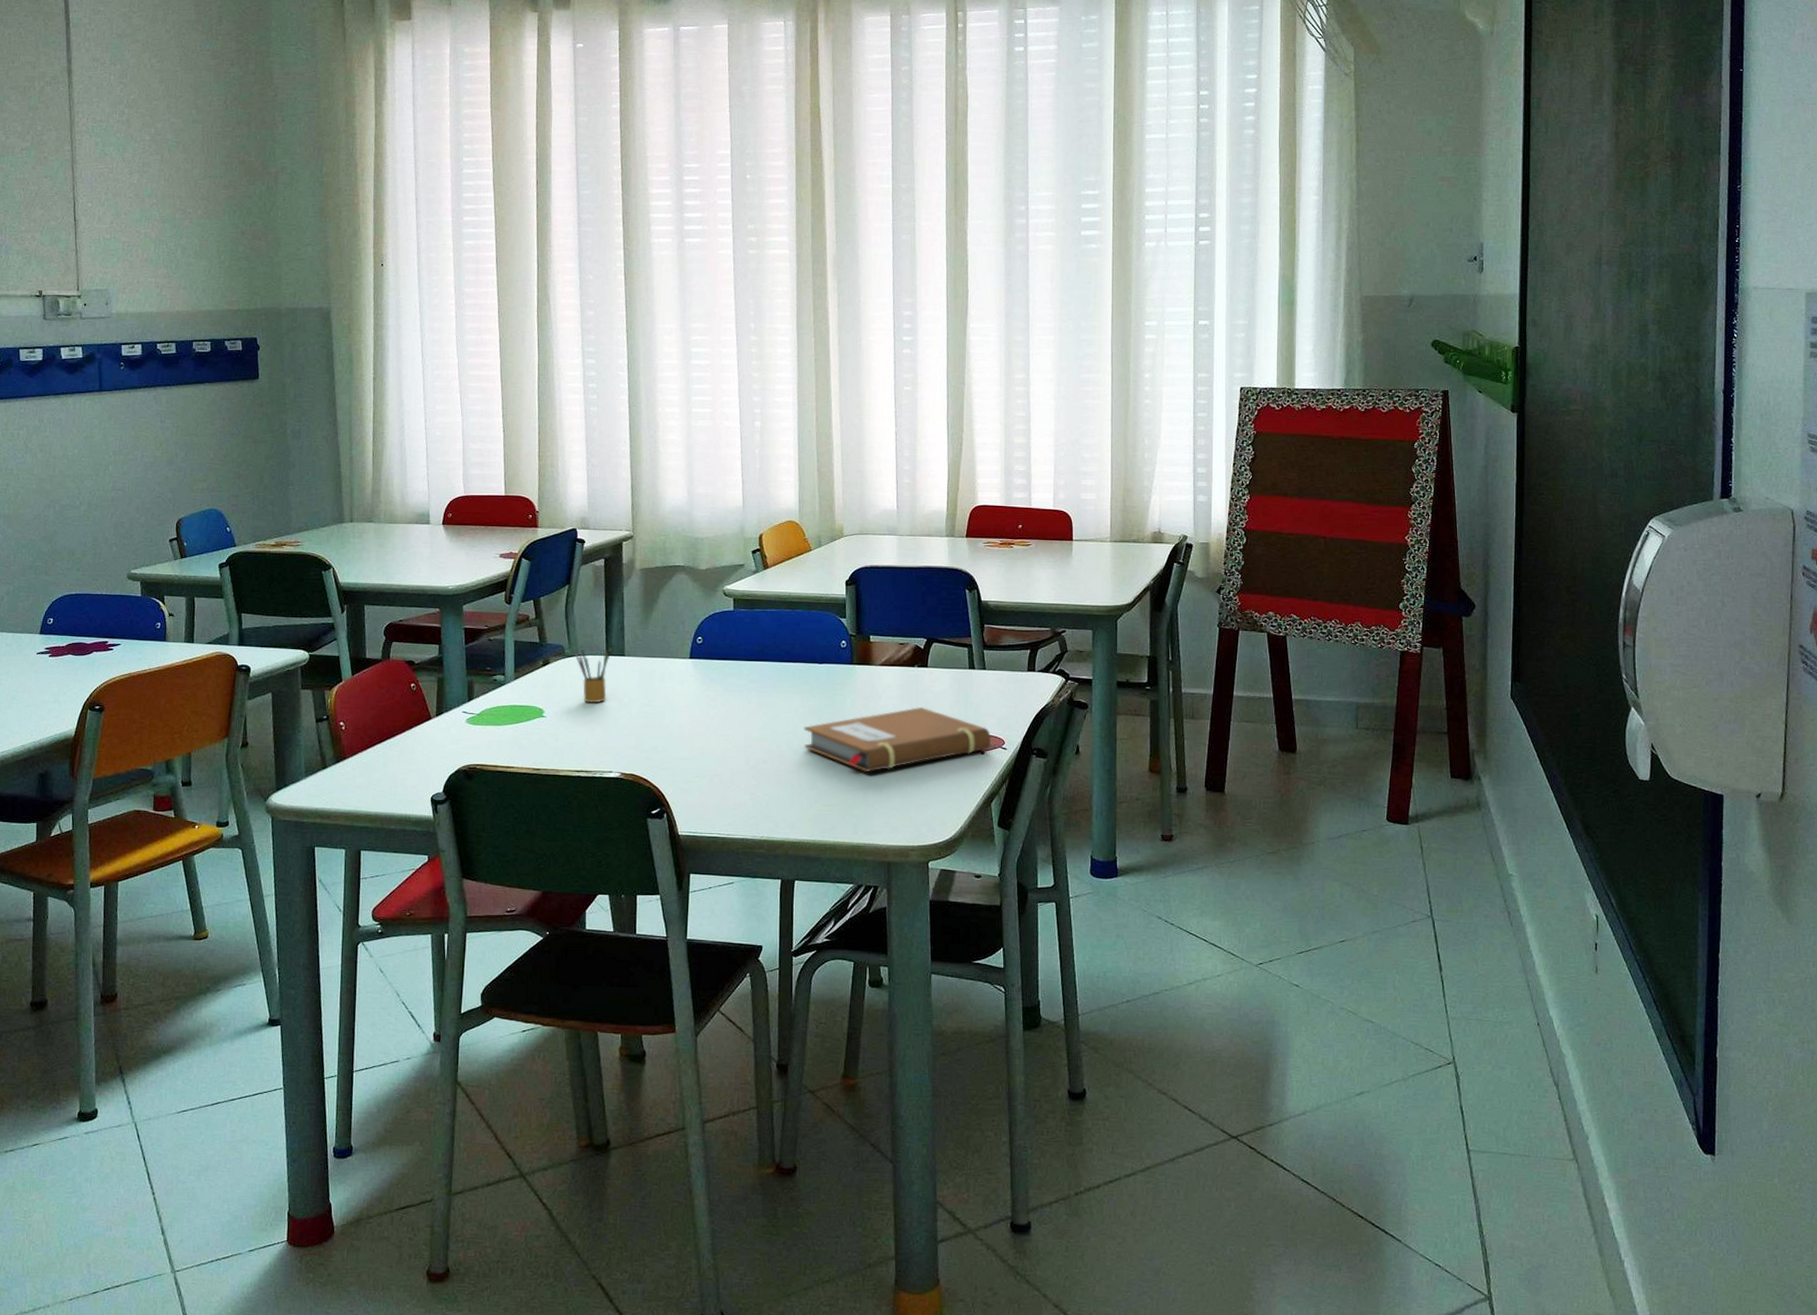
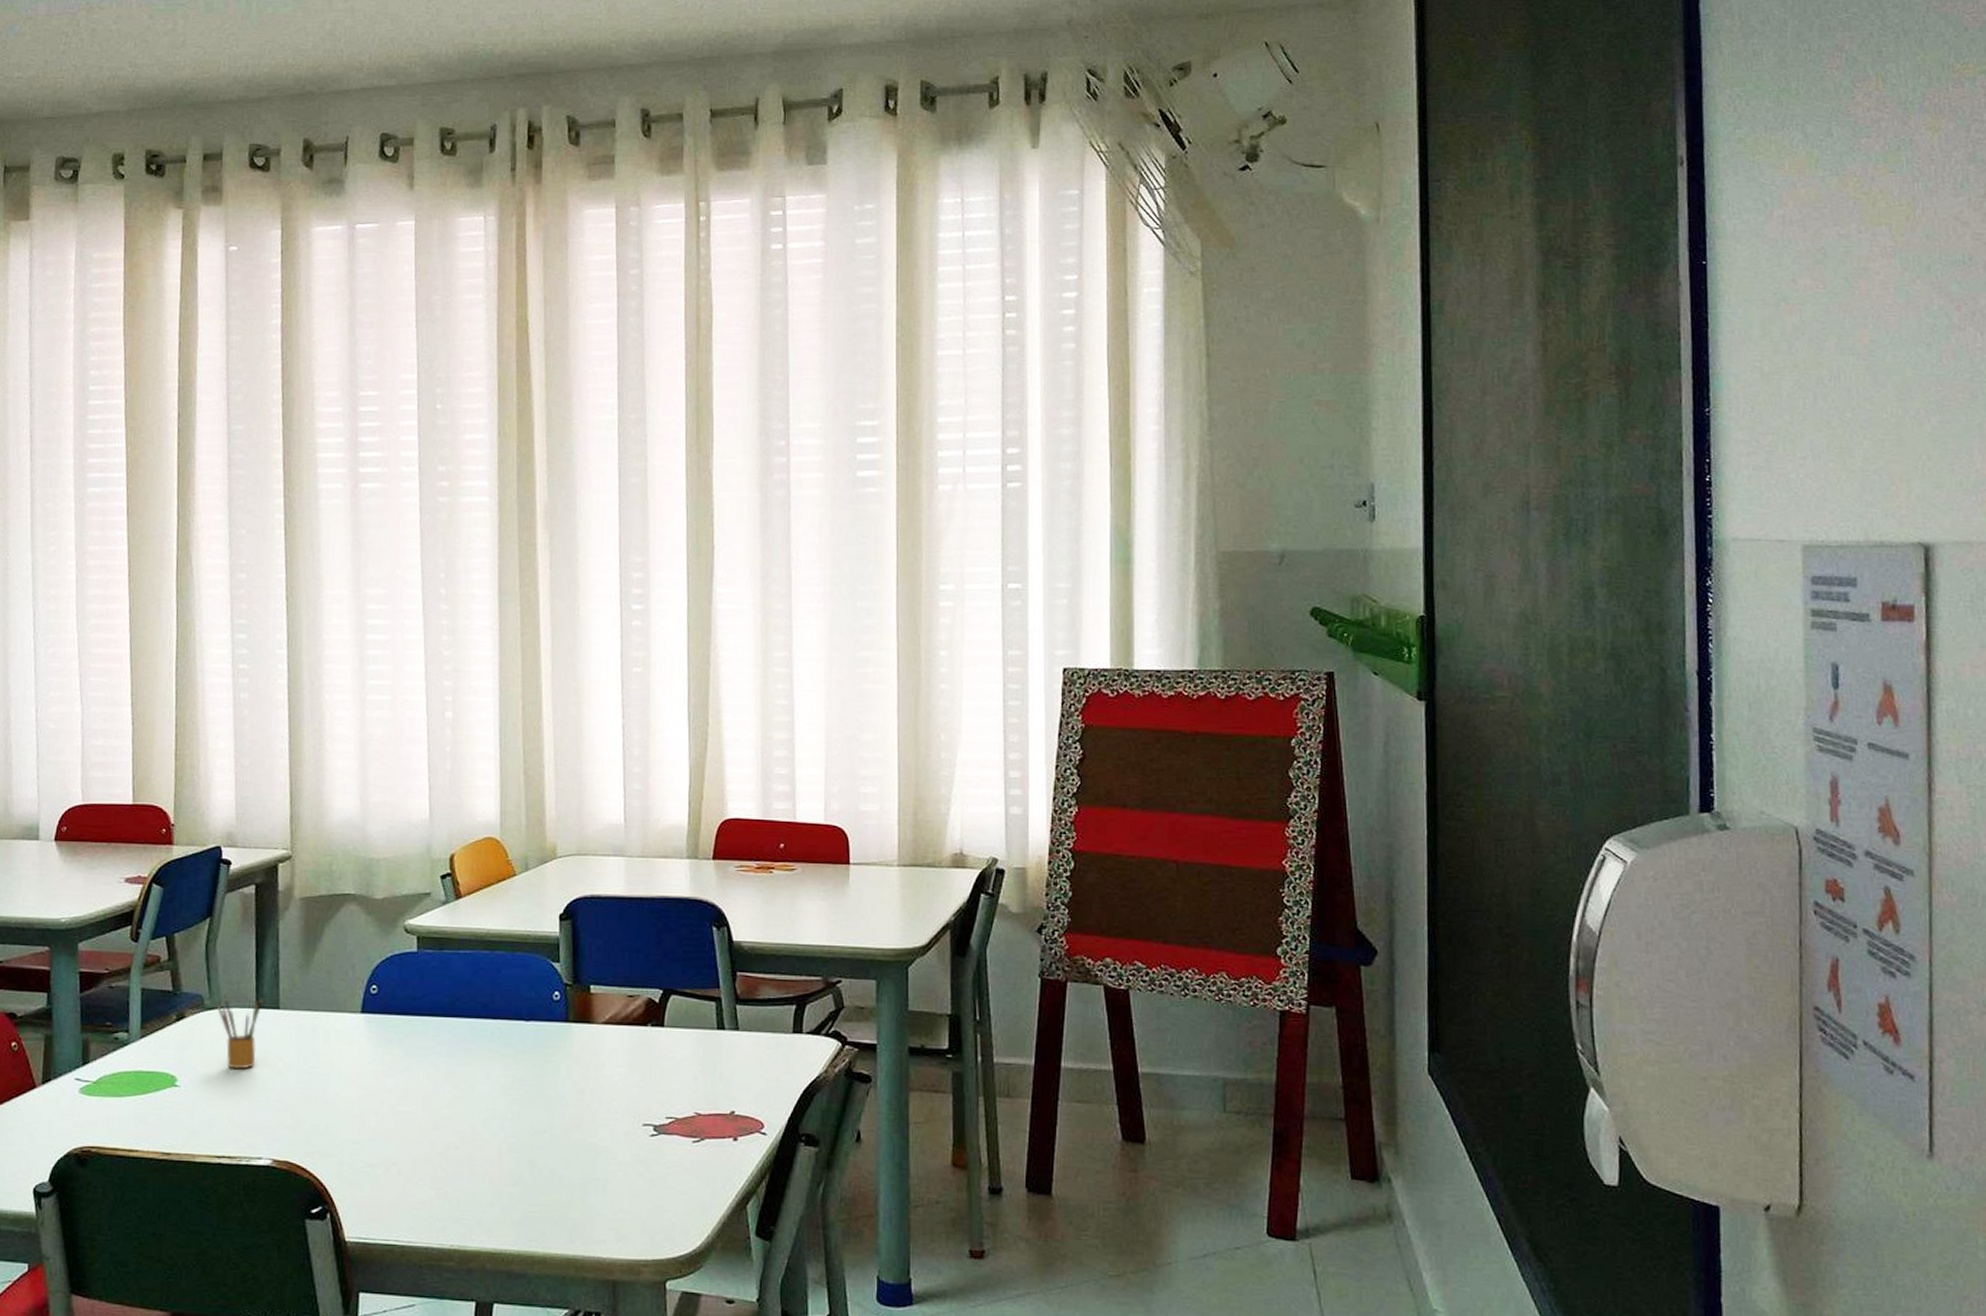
notebook: present [804,706,991,772] -> none [505,1077,746,1162]

